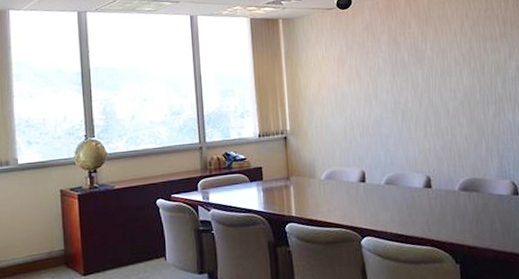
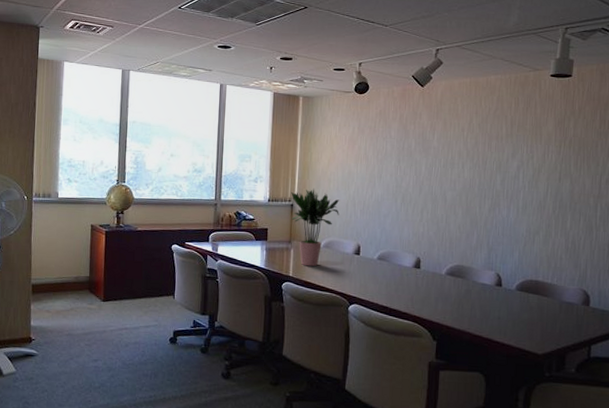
potted plant: none [283,116,338,203] -> present [291,188,340,267]

